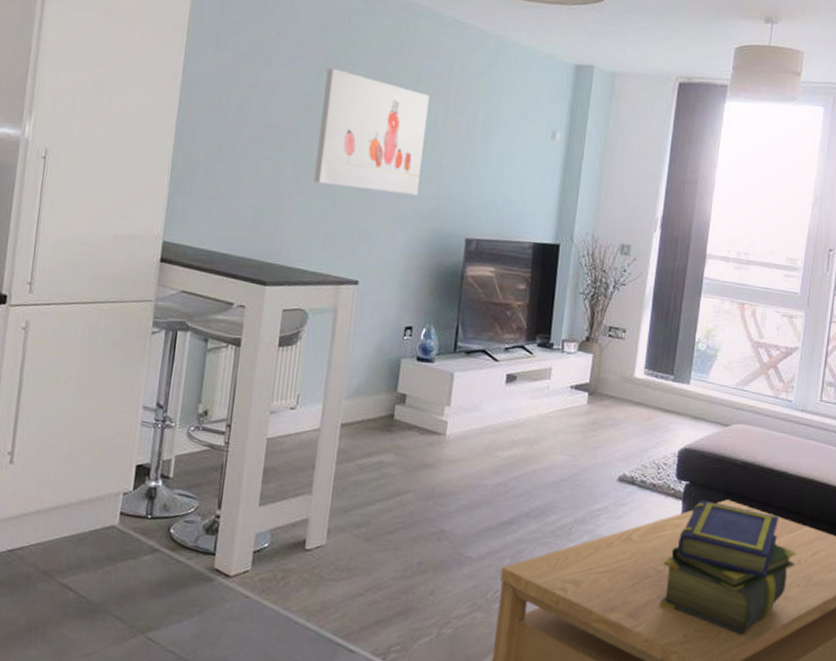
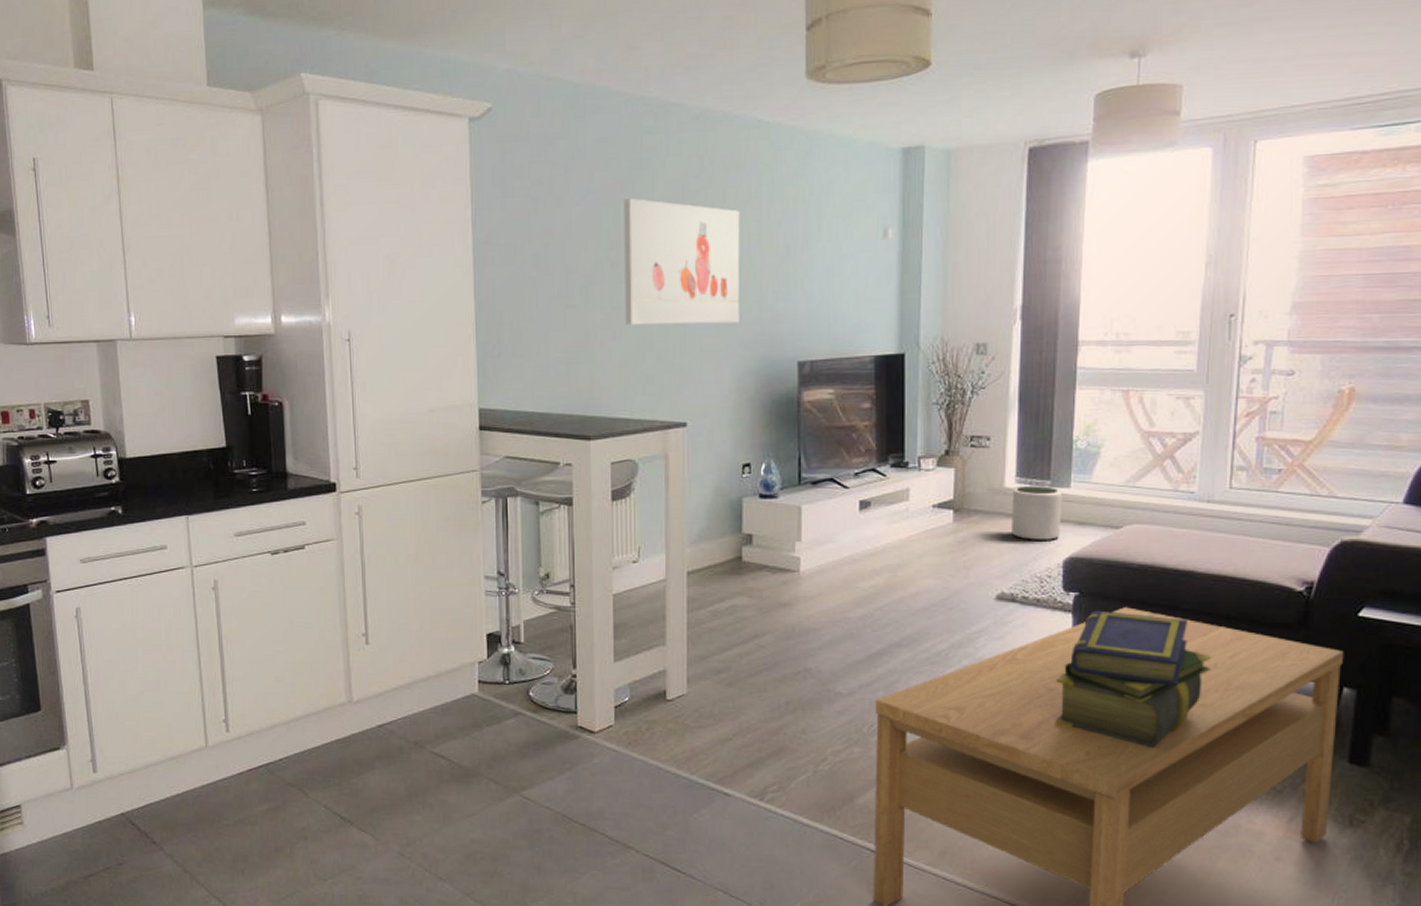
plant pot: none [637,378,683,431] -> present [1012,486,1062,540]

